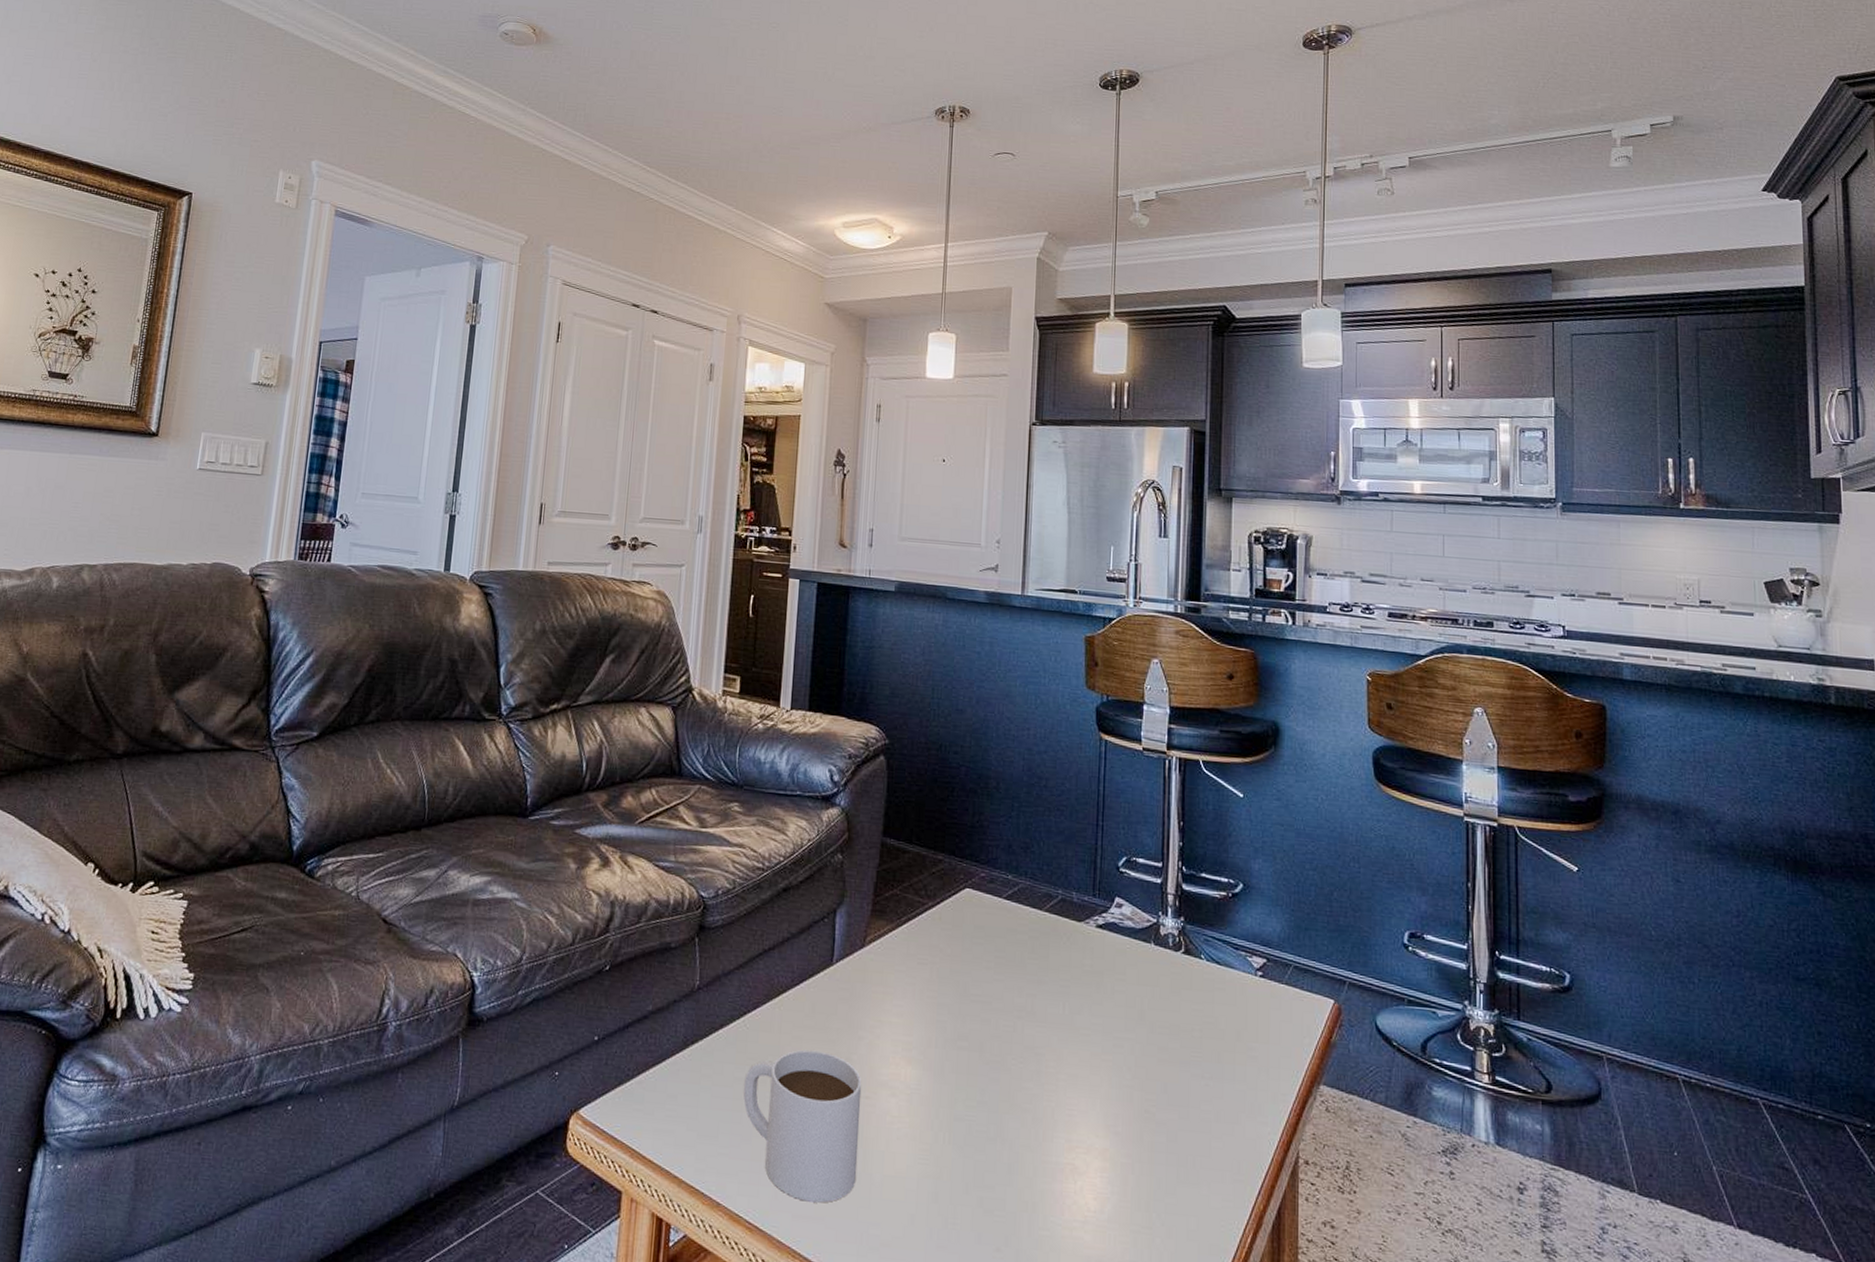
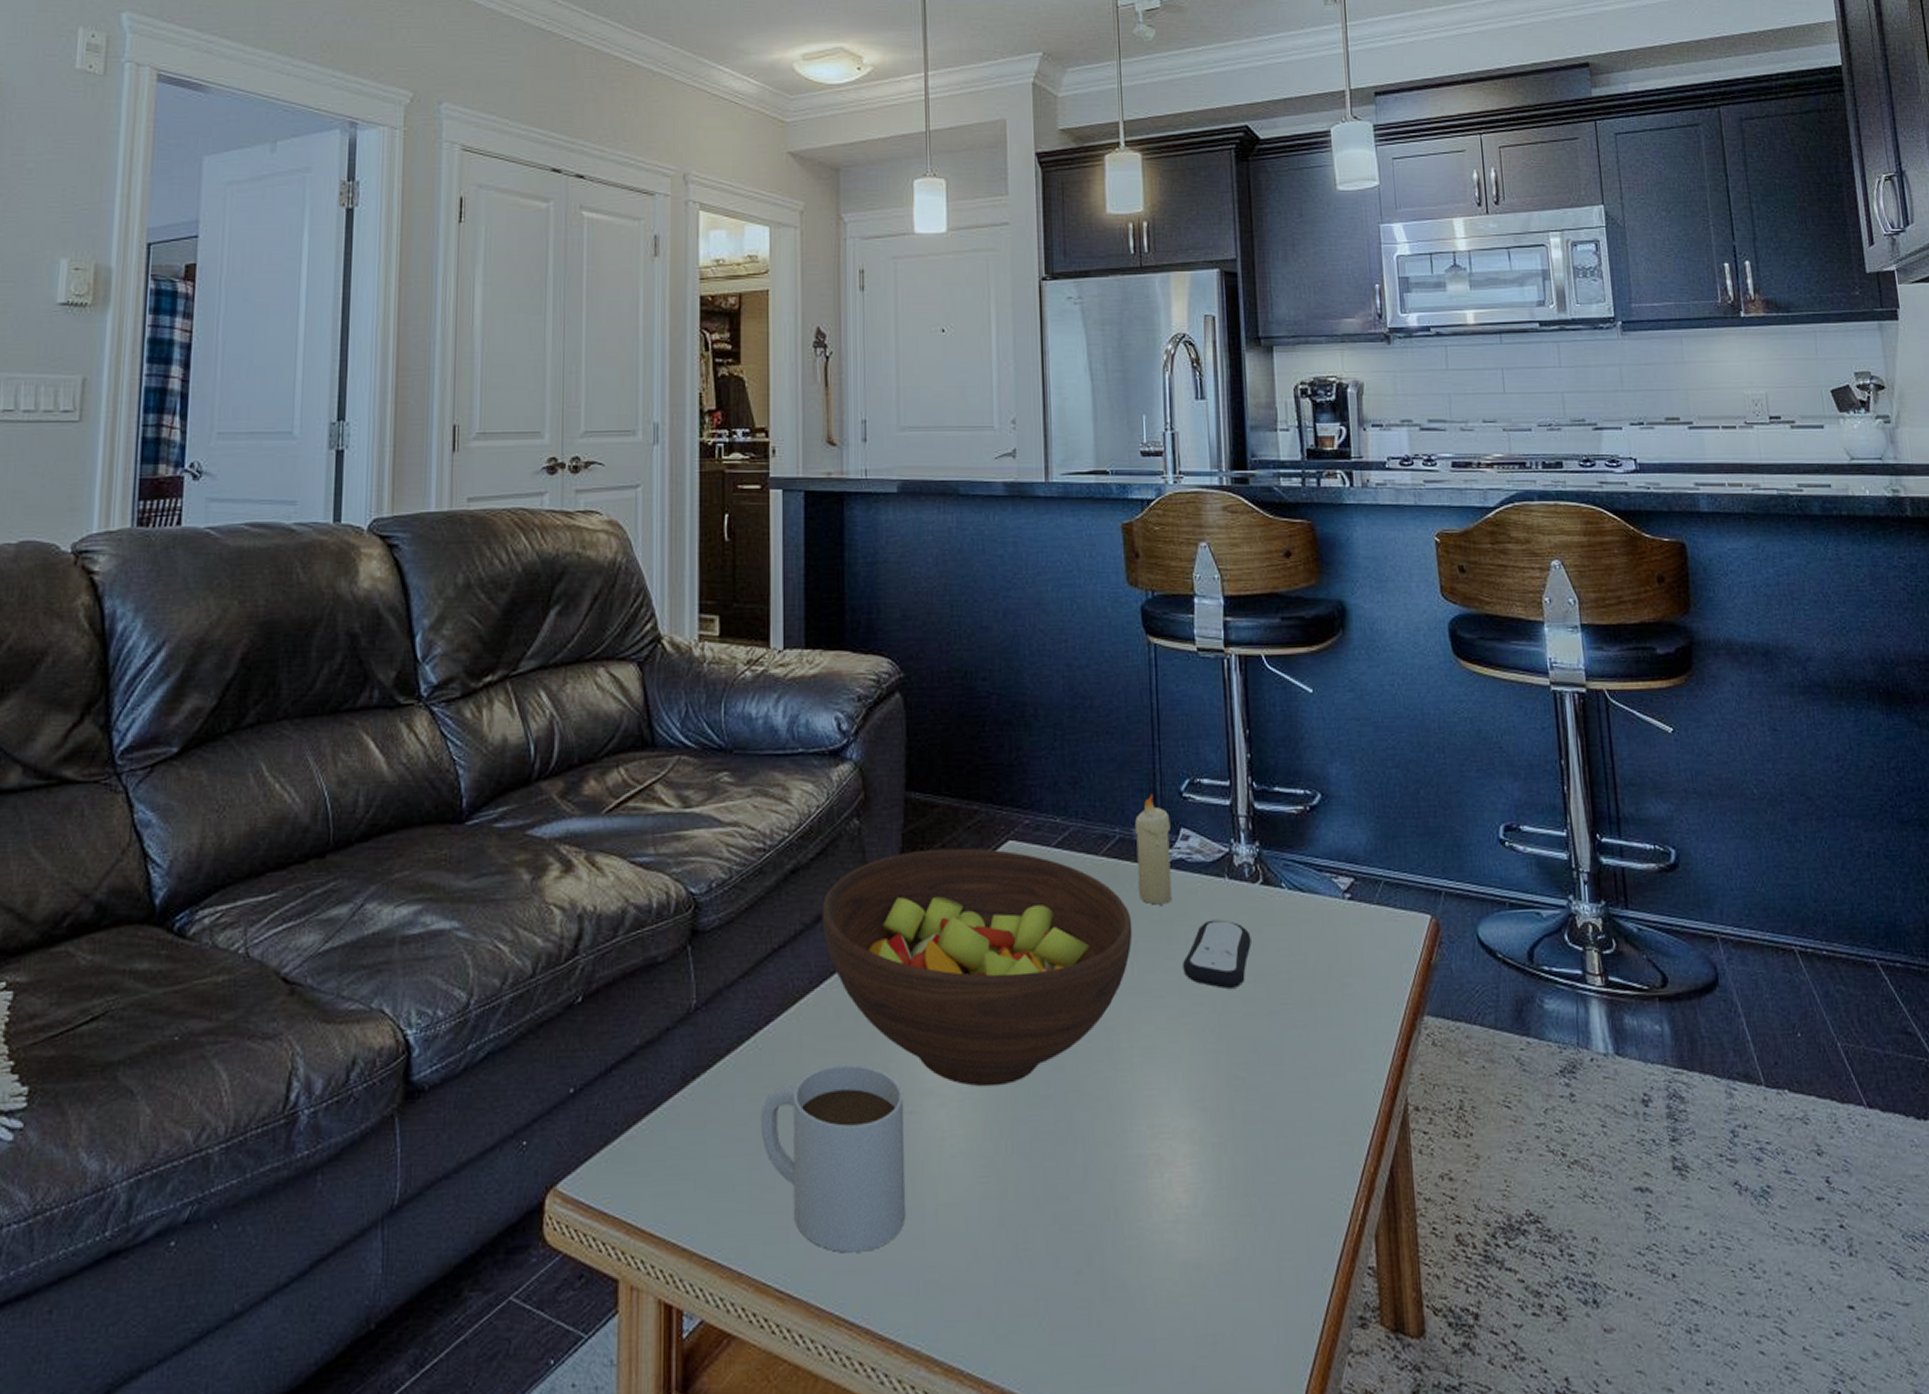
fruit bowl: none [805,886,1067,1088] -> present [822,848,1133,1087]
candle: none [1074,865,1107,959] -> present [1134,794,1172,905]
remote control: none [1108,977,1170,1037] -> present [1183,919,1251,989]

